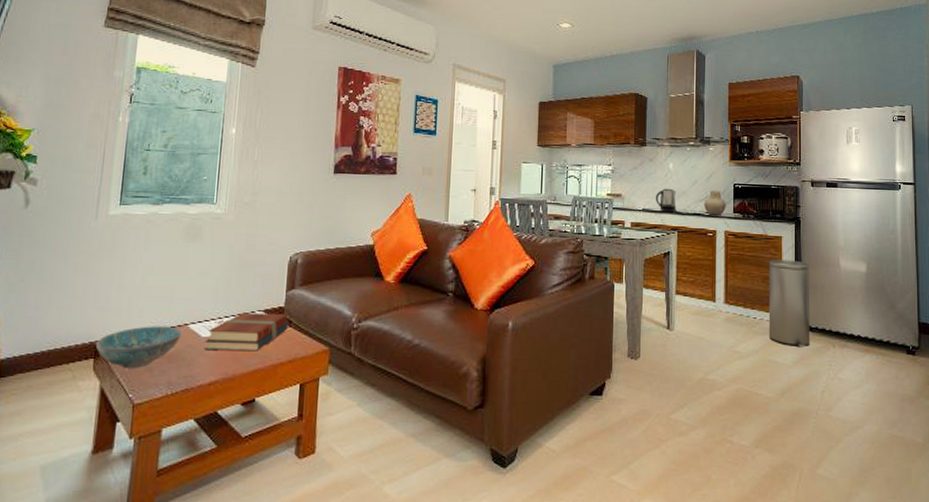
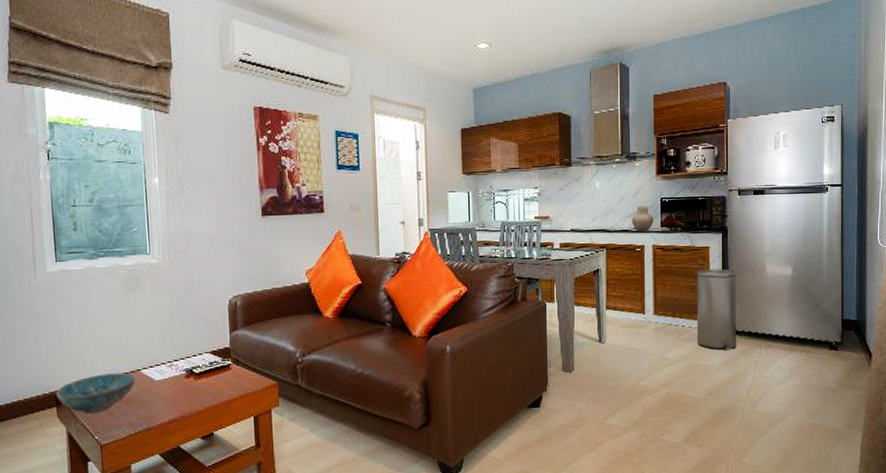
books: present [204,313,289,352] -> none [159,353,236,392]
kettle: present [655,188,677,212] -> none [582,207,604,231]

